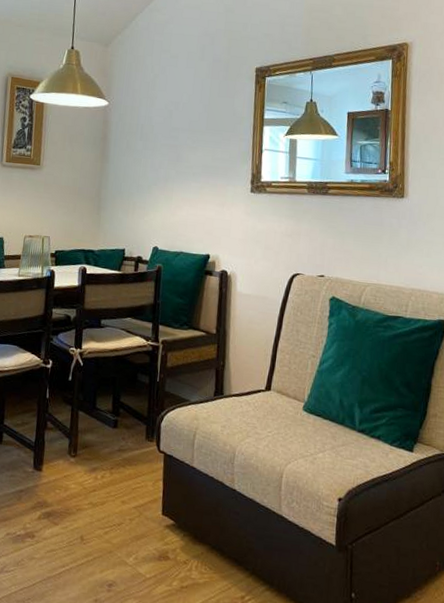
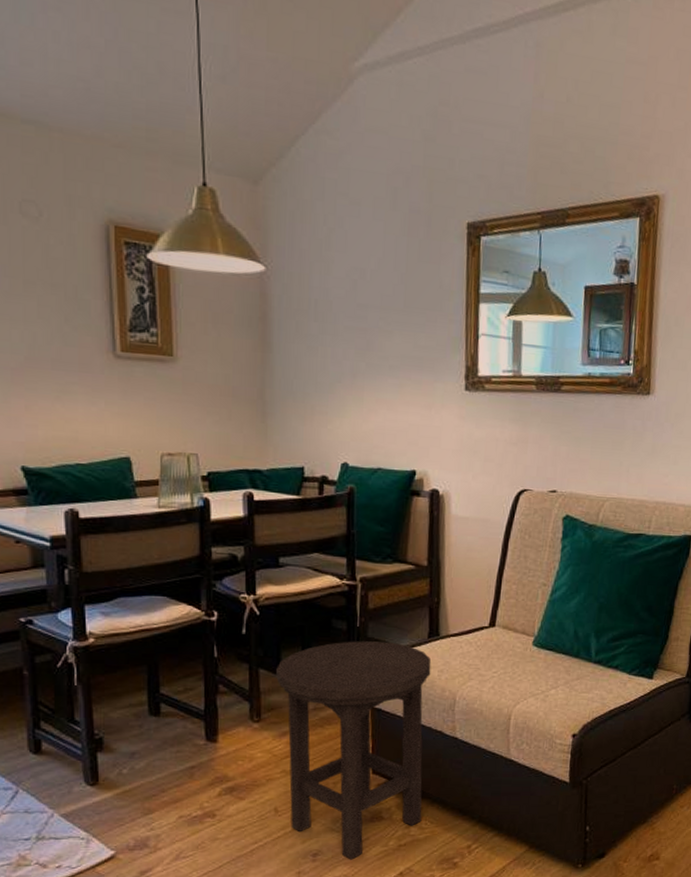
stool: none [91,393,216,595] -> present [276,641,431,860]

